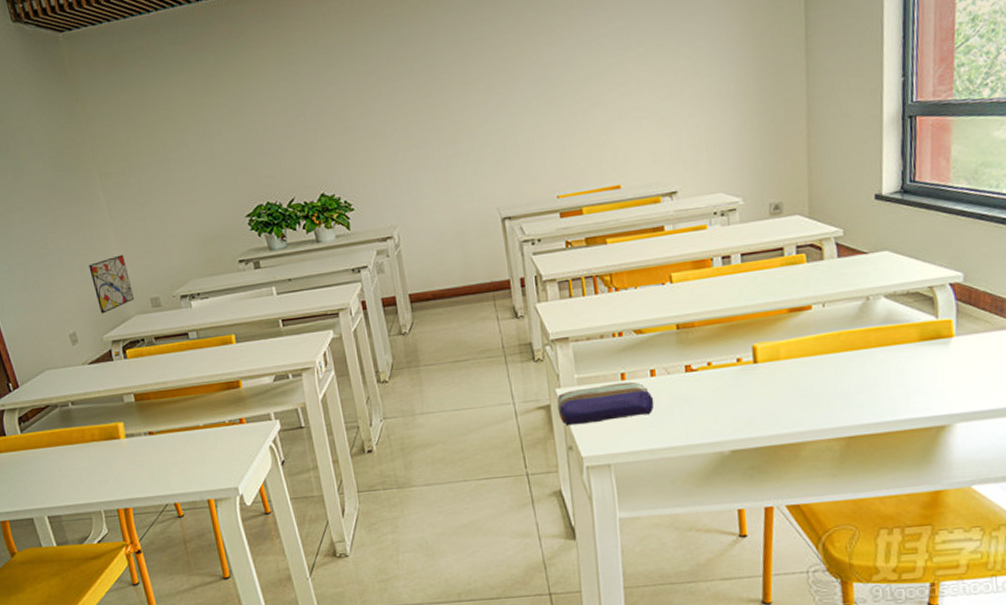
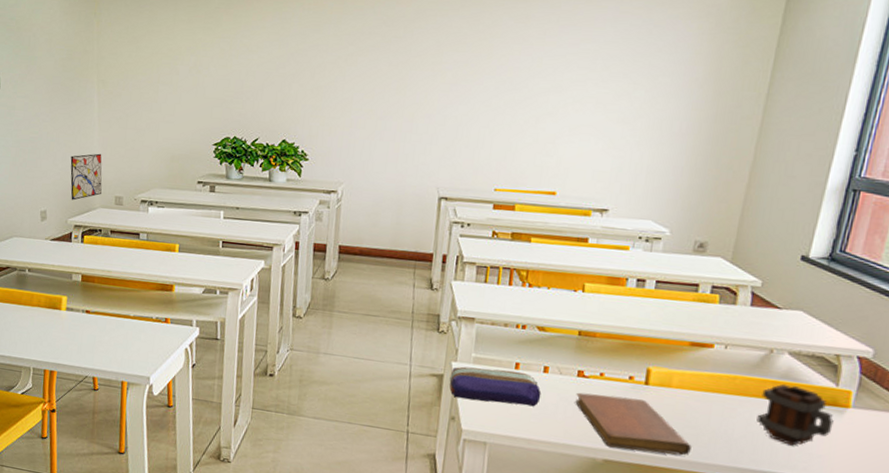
notebook: none [688,379,814,437] -> present [575,392,692,456]
mug: none [868,328,942,389] -> present [756,384,834,446]

